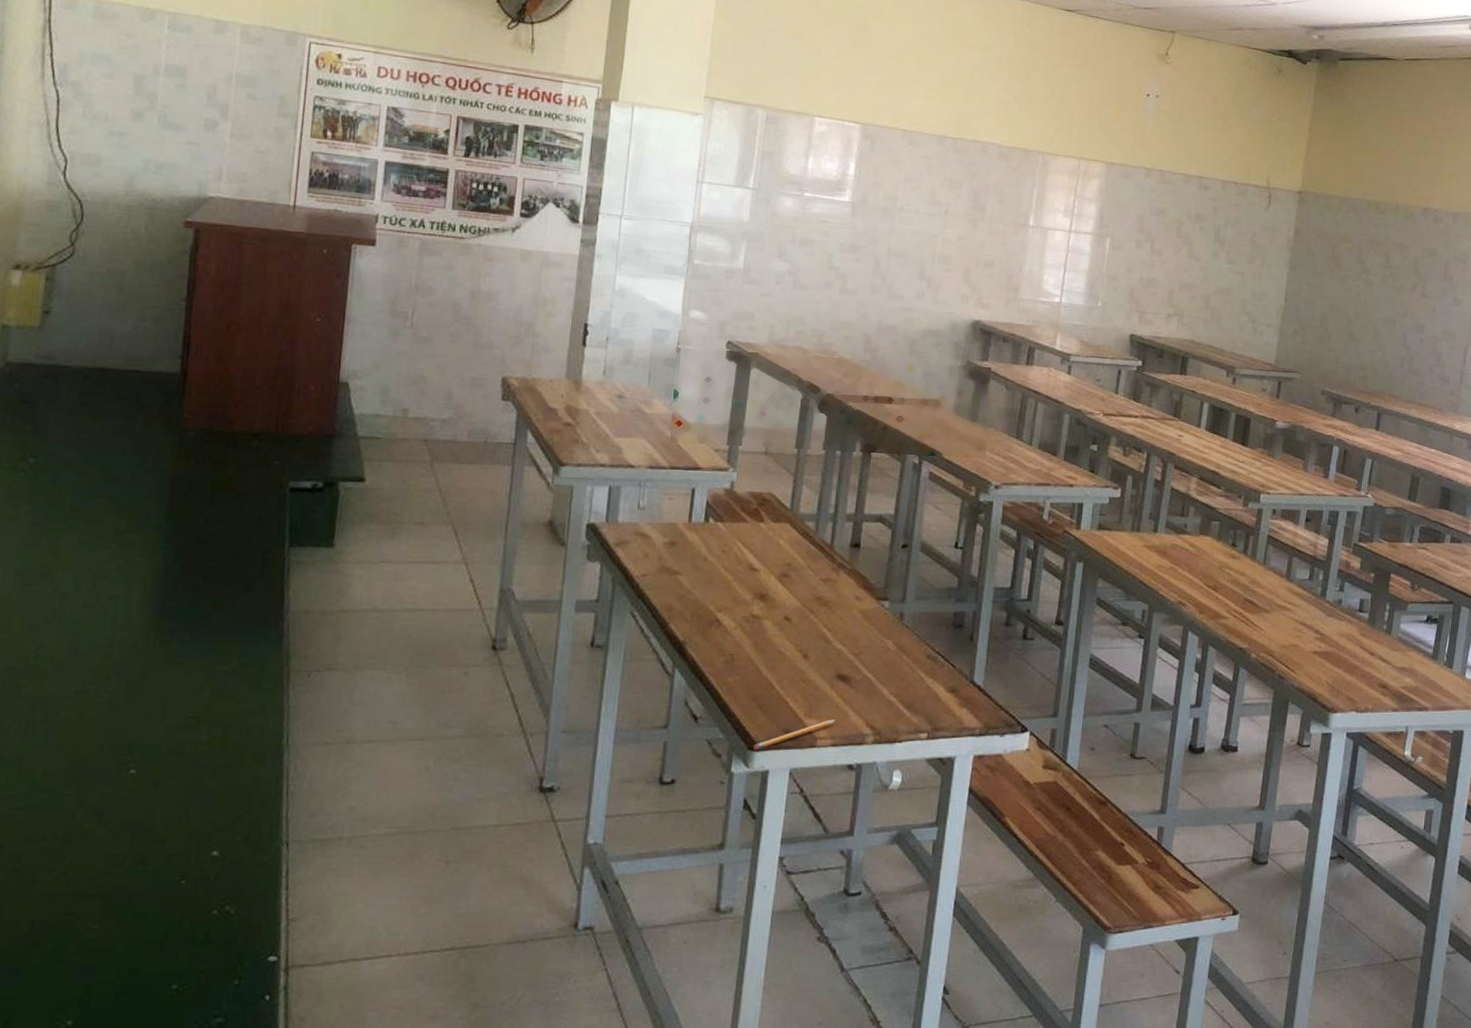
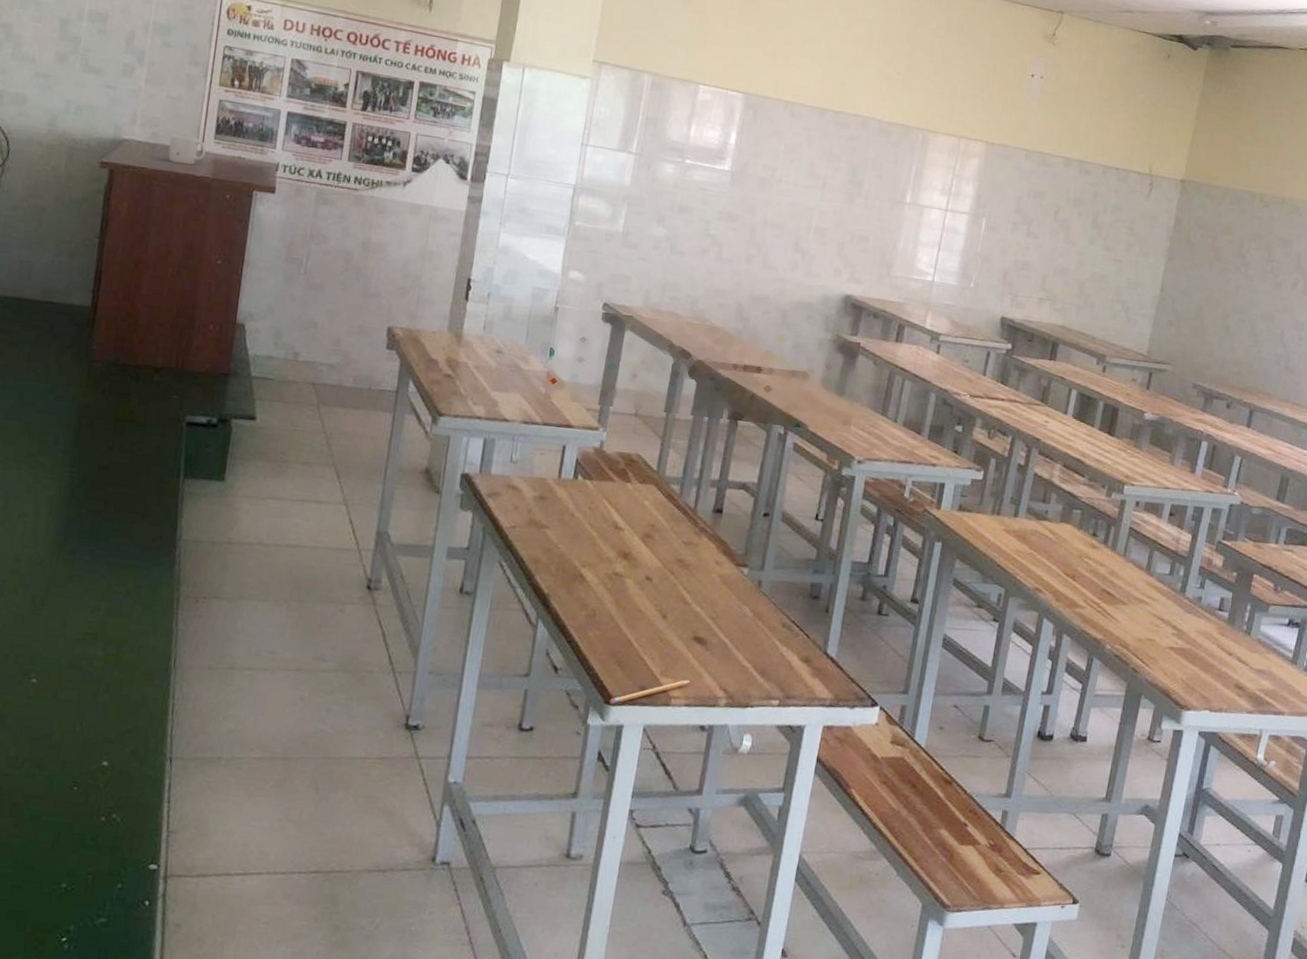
mug: none [258,189,300,220] -> present [168,134,207,165]

